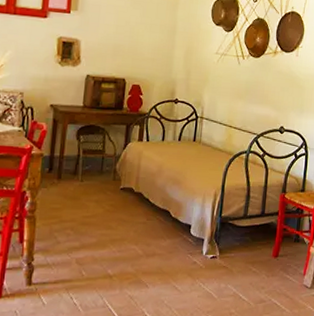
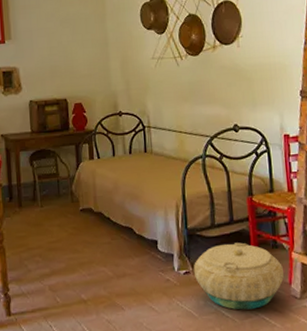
basket: none [220,234,301,295] -> present [193,242,285,310]

